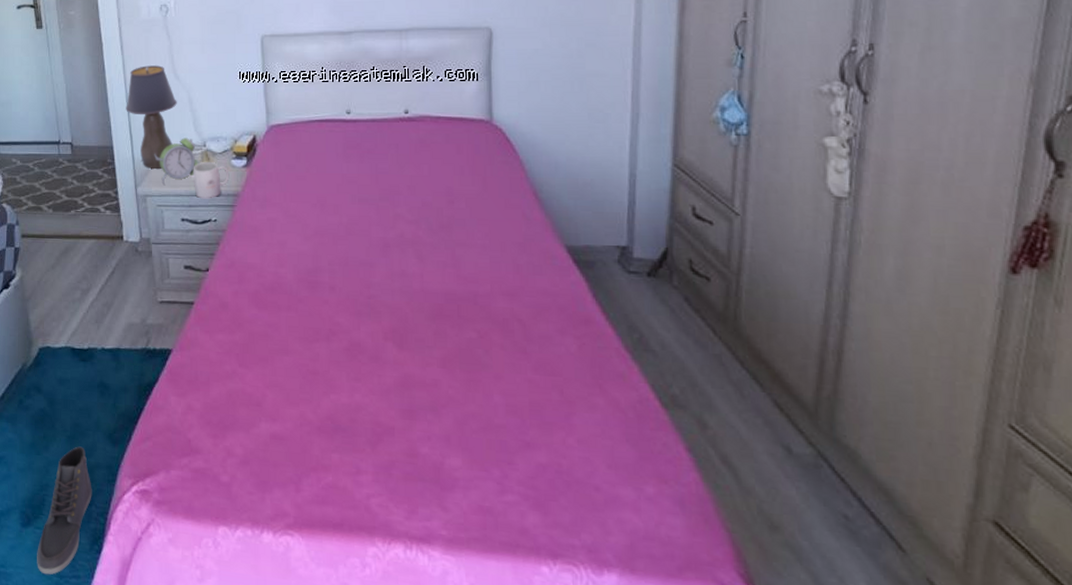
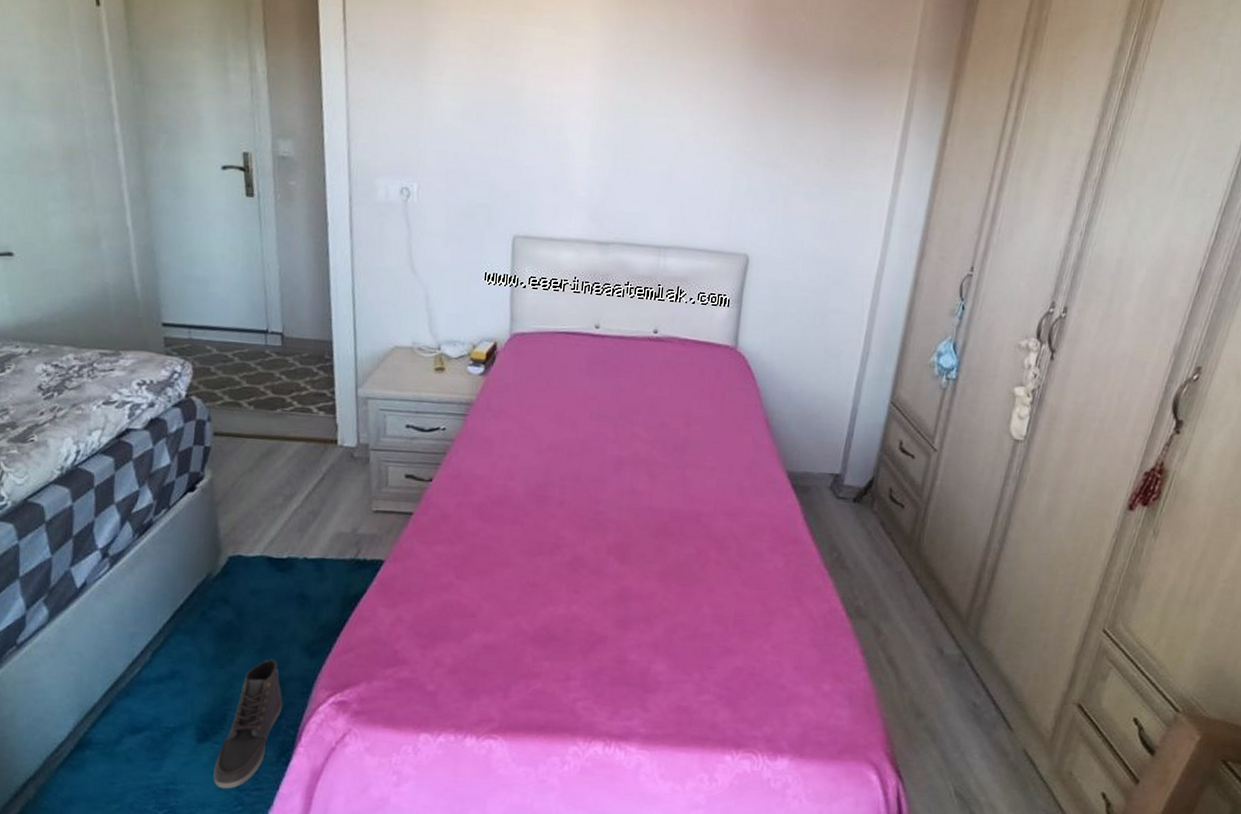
table lamp: present [126,65,177,170] -> none [351,254,412,371]
alarm clock: present [154,137,203,185] -> none [380,338,437,387]
mug: present [193,161,230,200] -> none [422,366,464,407]

